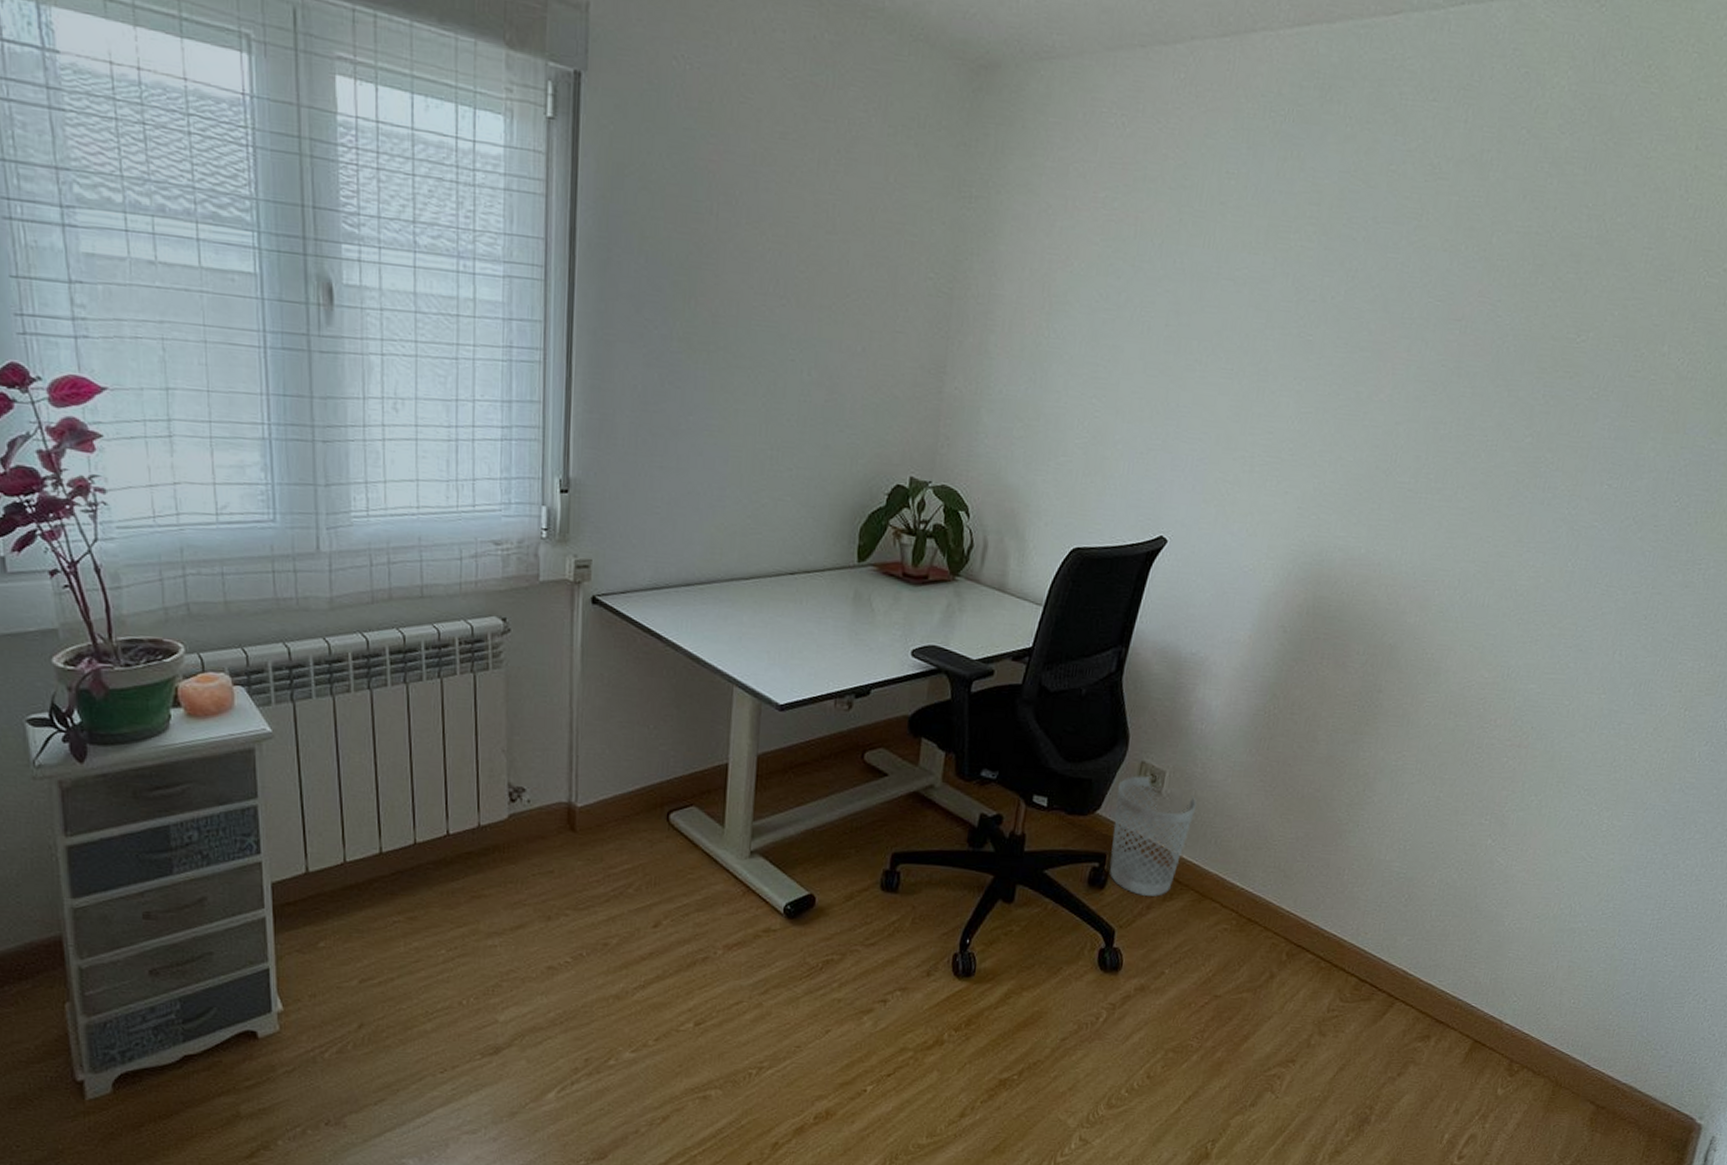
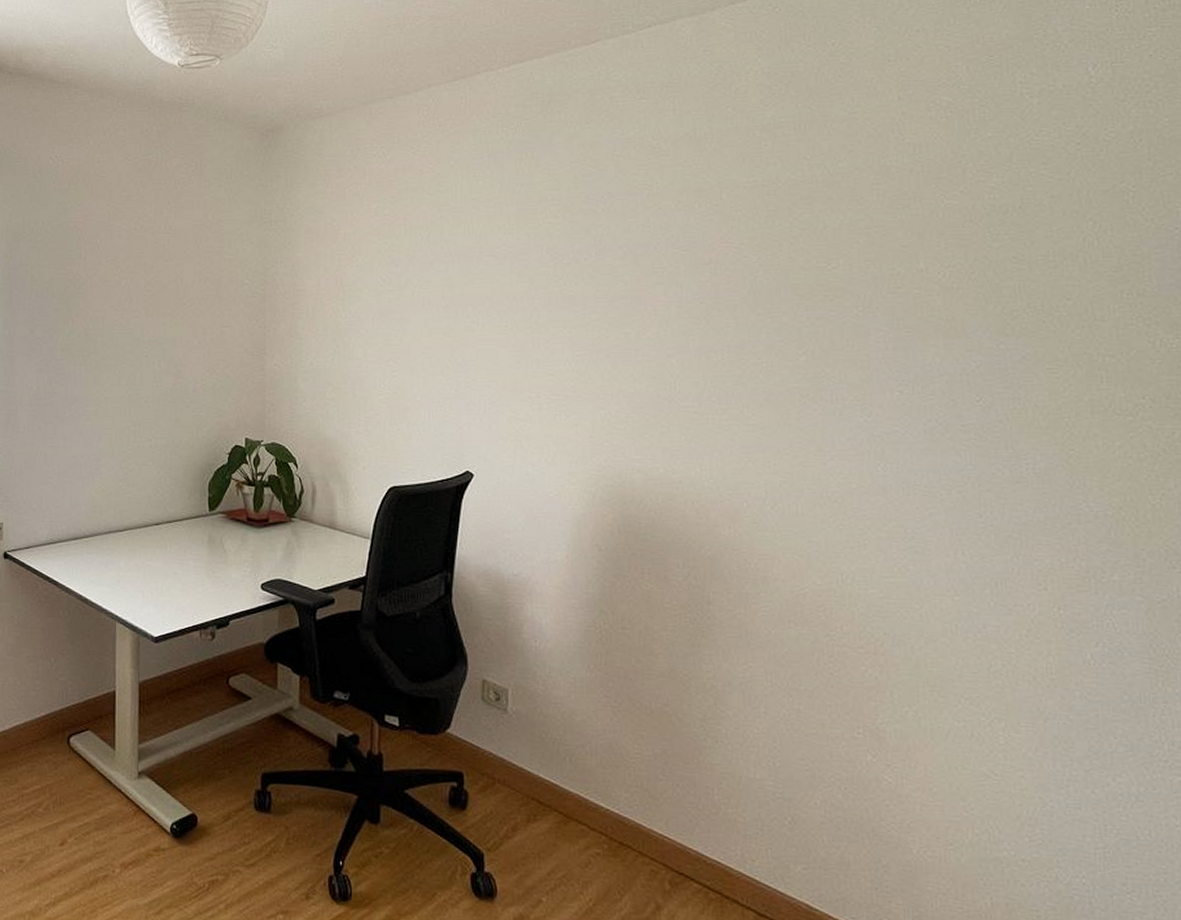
wastebasket: present [1109,776,1197,896] -> none [463,694,545,818]

